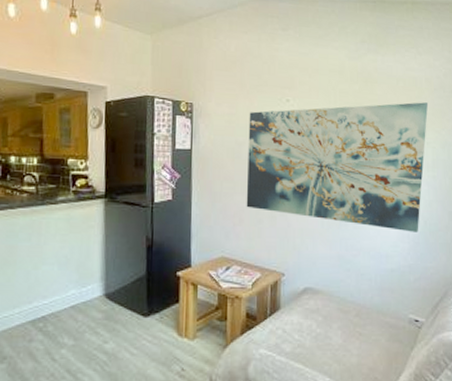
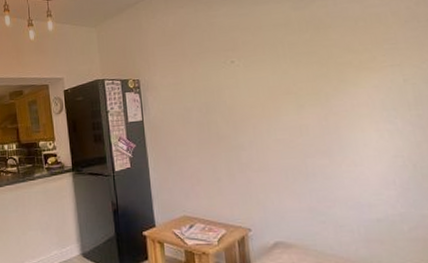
wall art: present [246,102,429,233] -> none [194,37,407,178]

